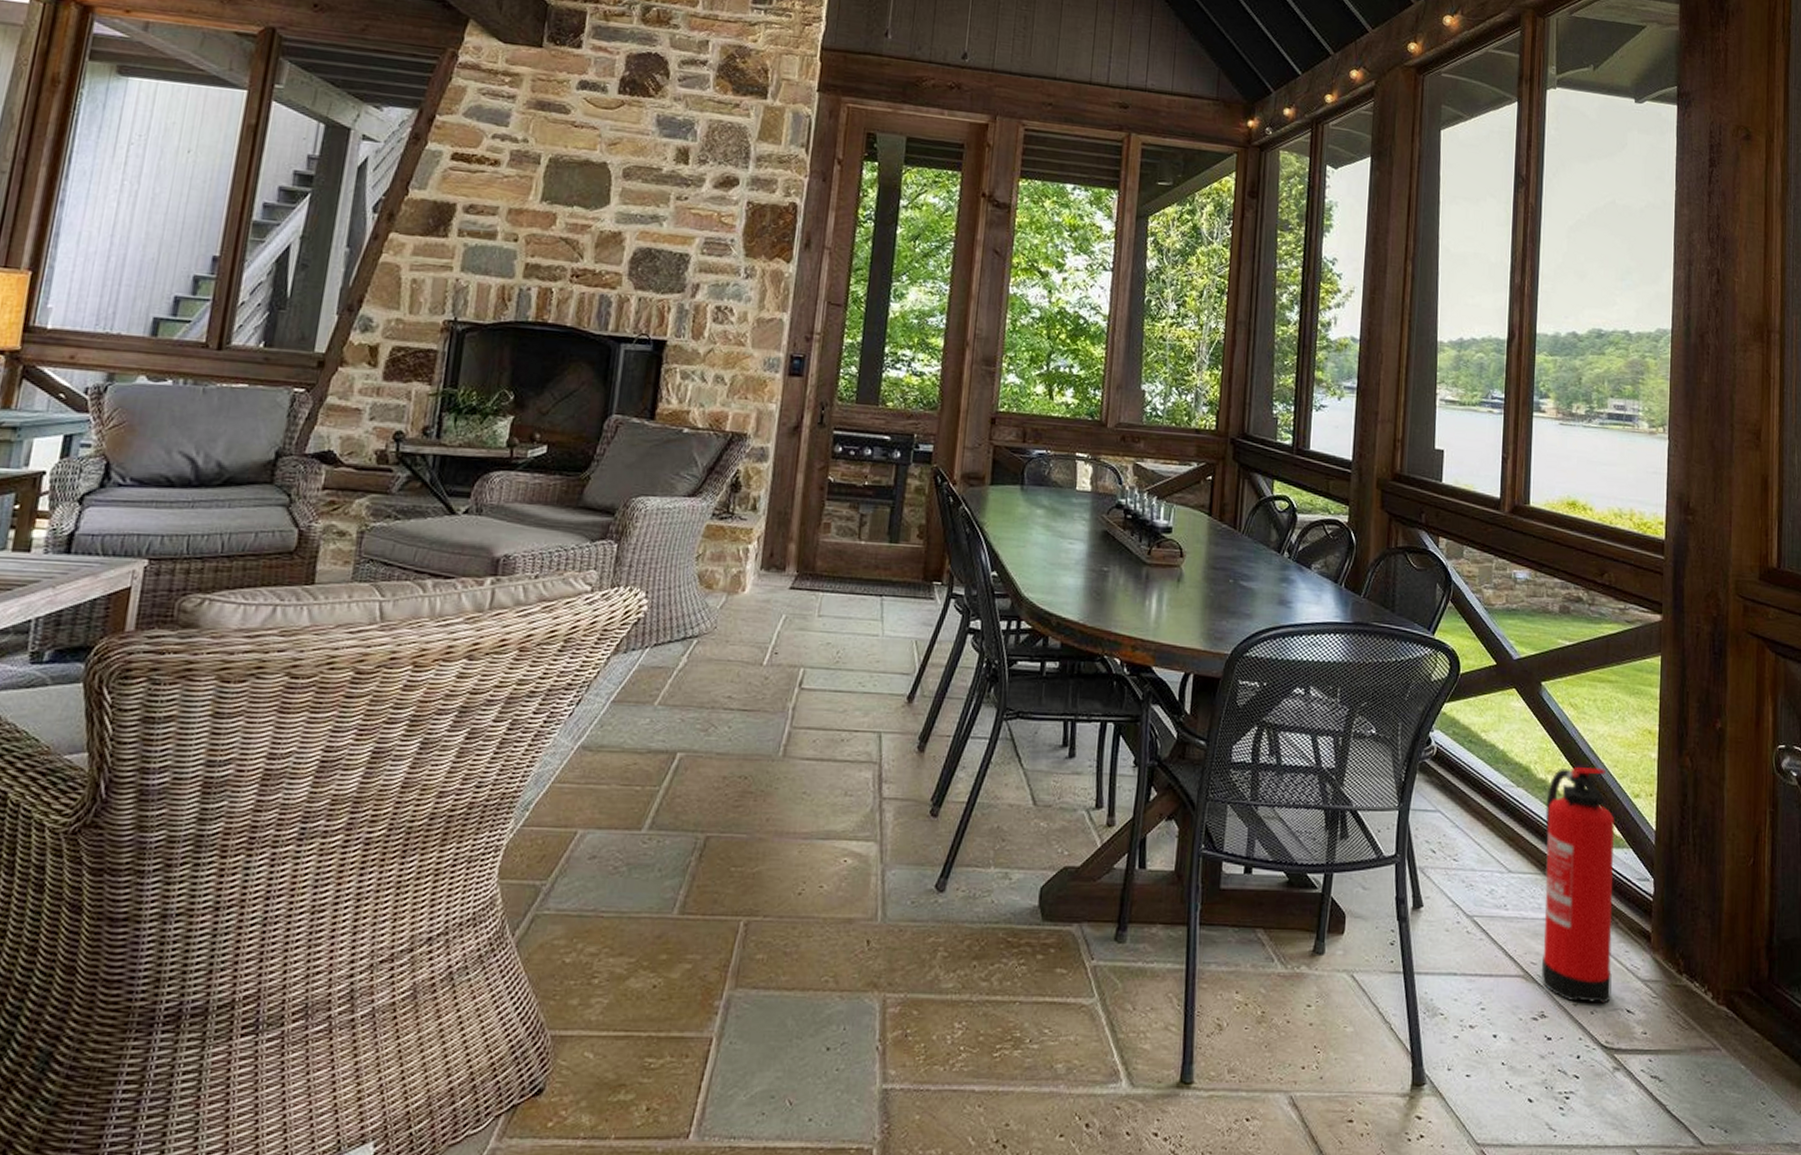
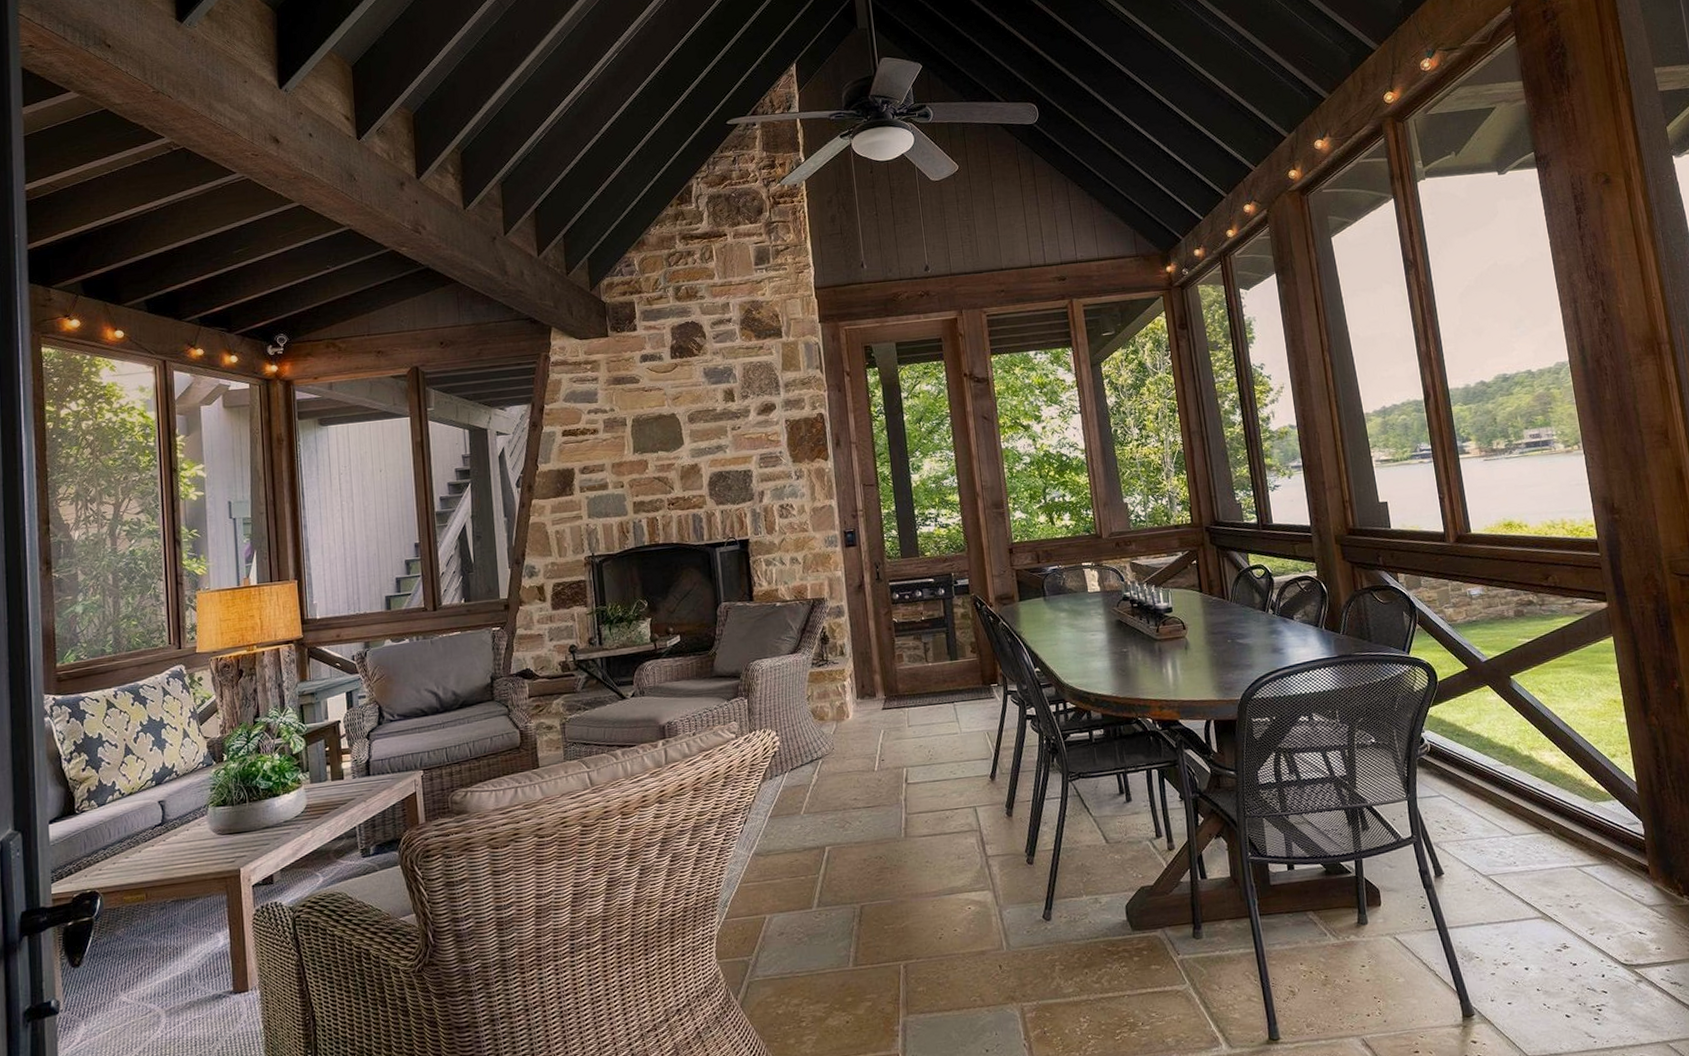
fire extinguisher: present [1542,766,1614,1004] -> none [1533,738,1623,932]

